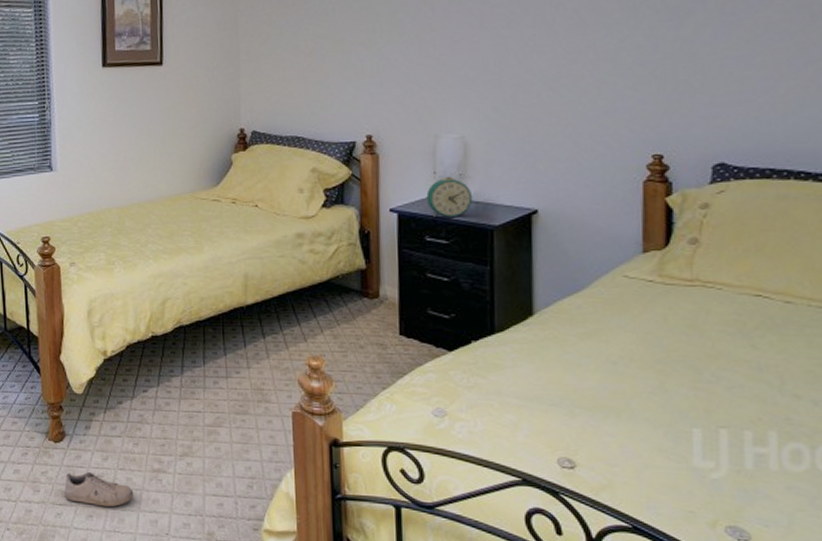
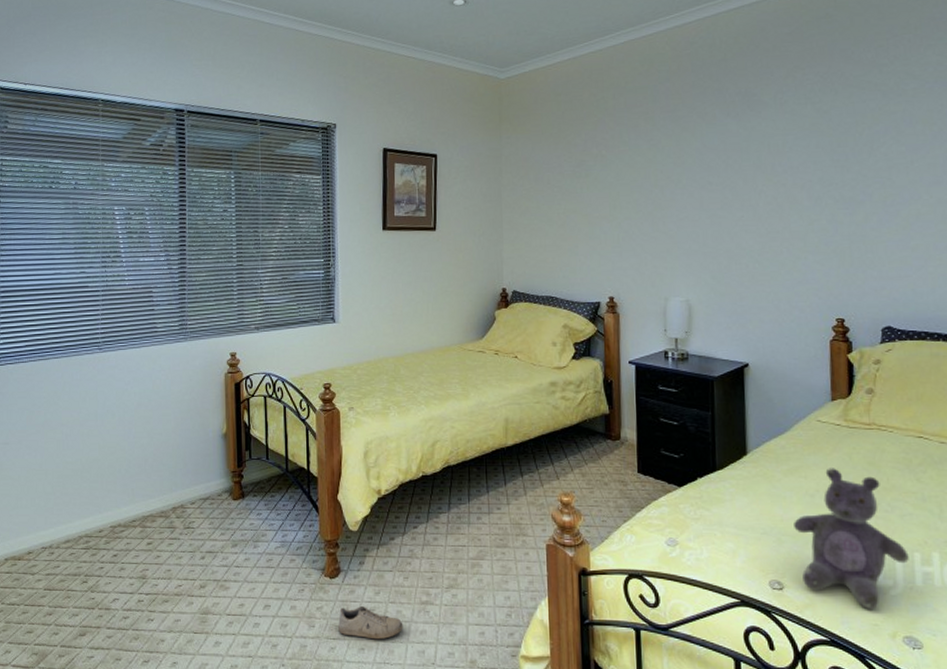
alarm clock: present [426,176,473,218] -> none [658,333,697,370]
stuffed animal: none [590,331,737,495] -> present [794,468,909,610]

